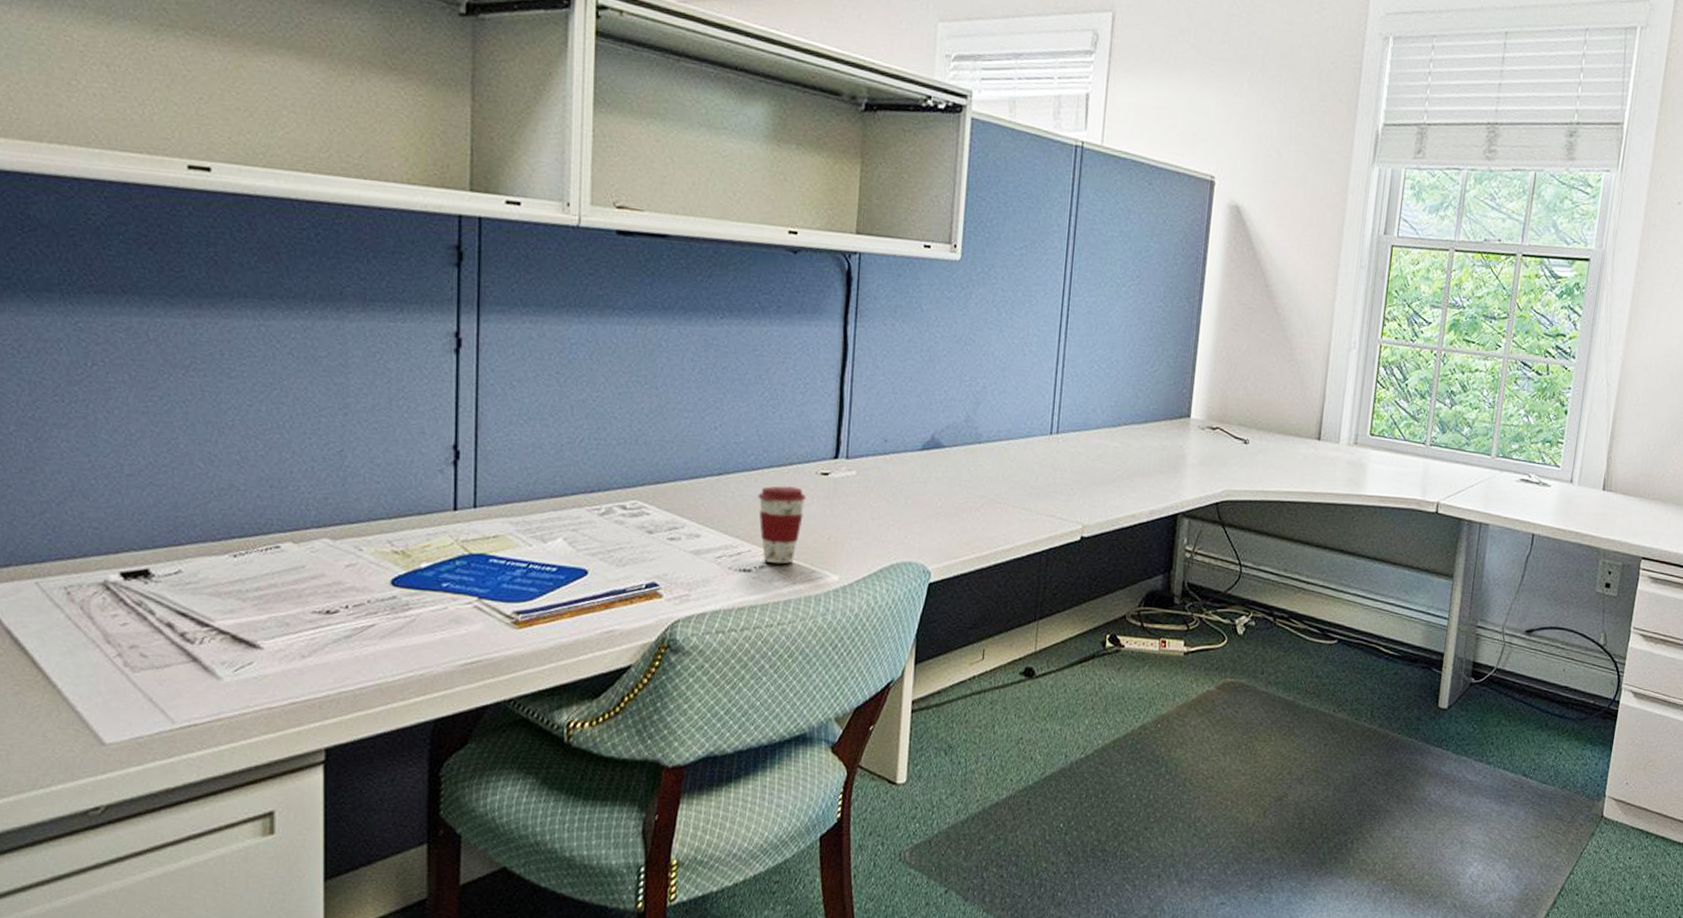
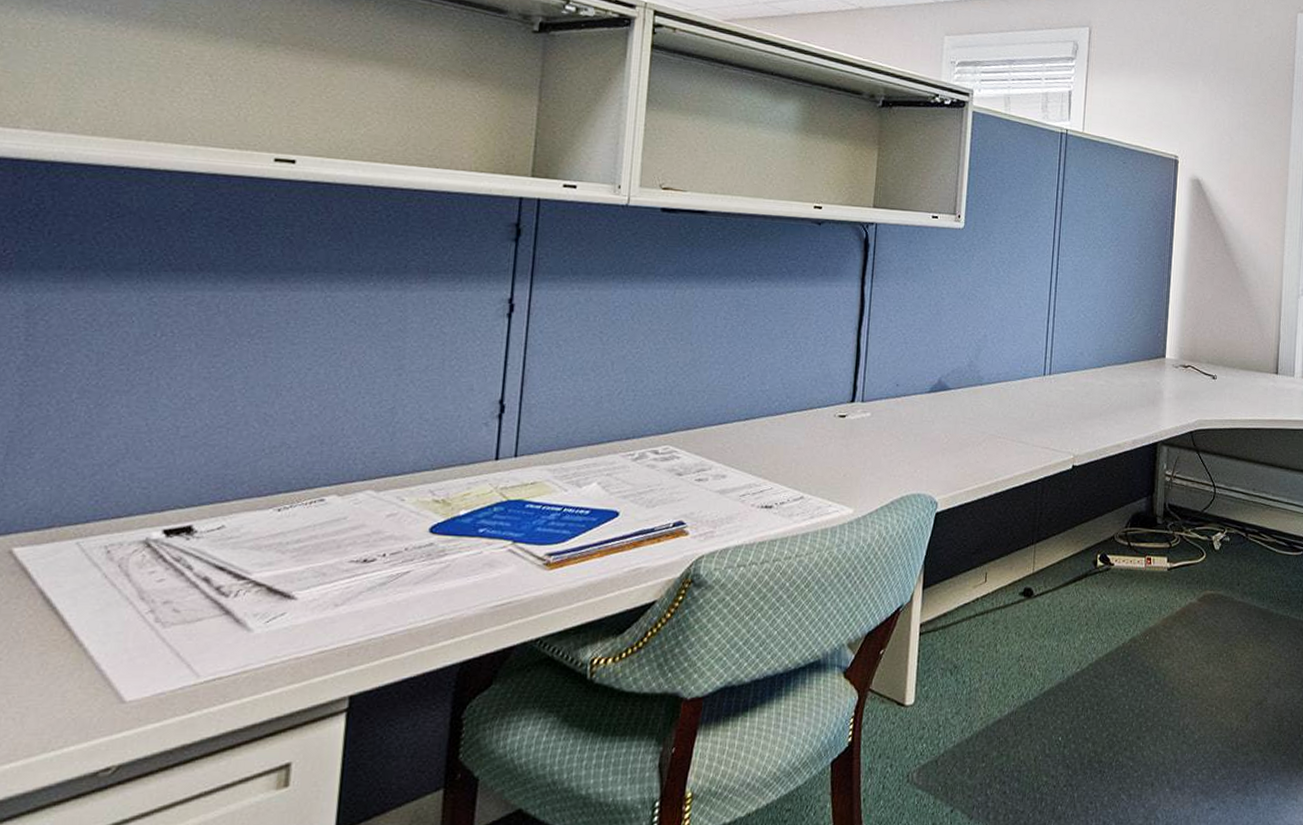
coffee cup: present [758,486,806,564] -> none [781,428,824,500]

